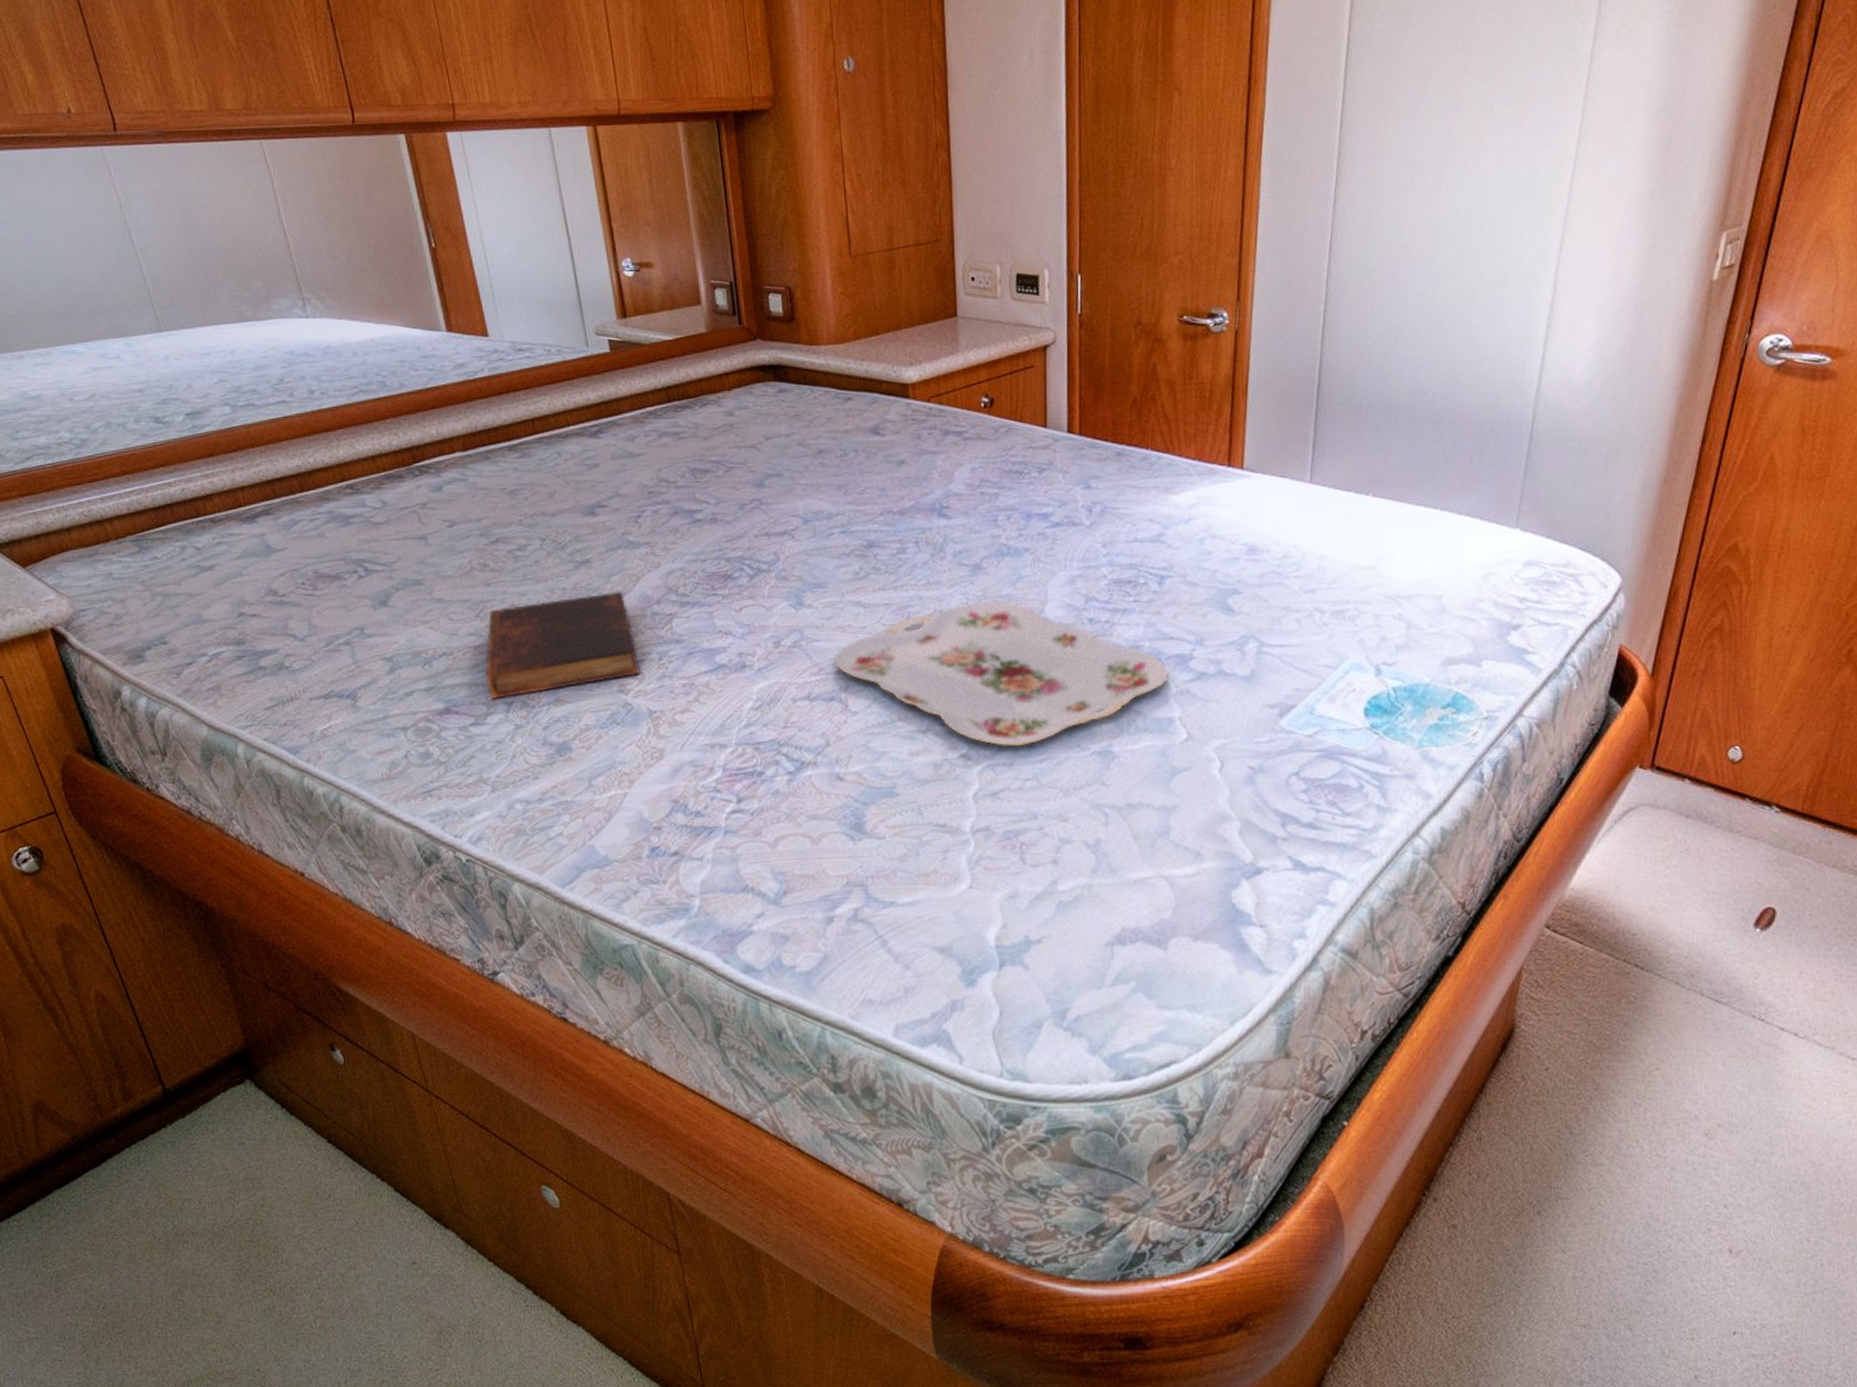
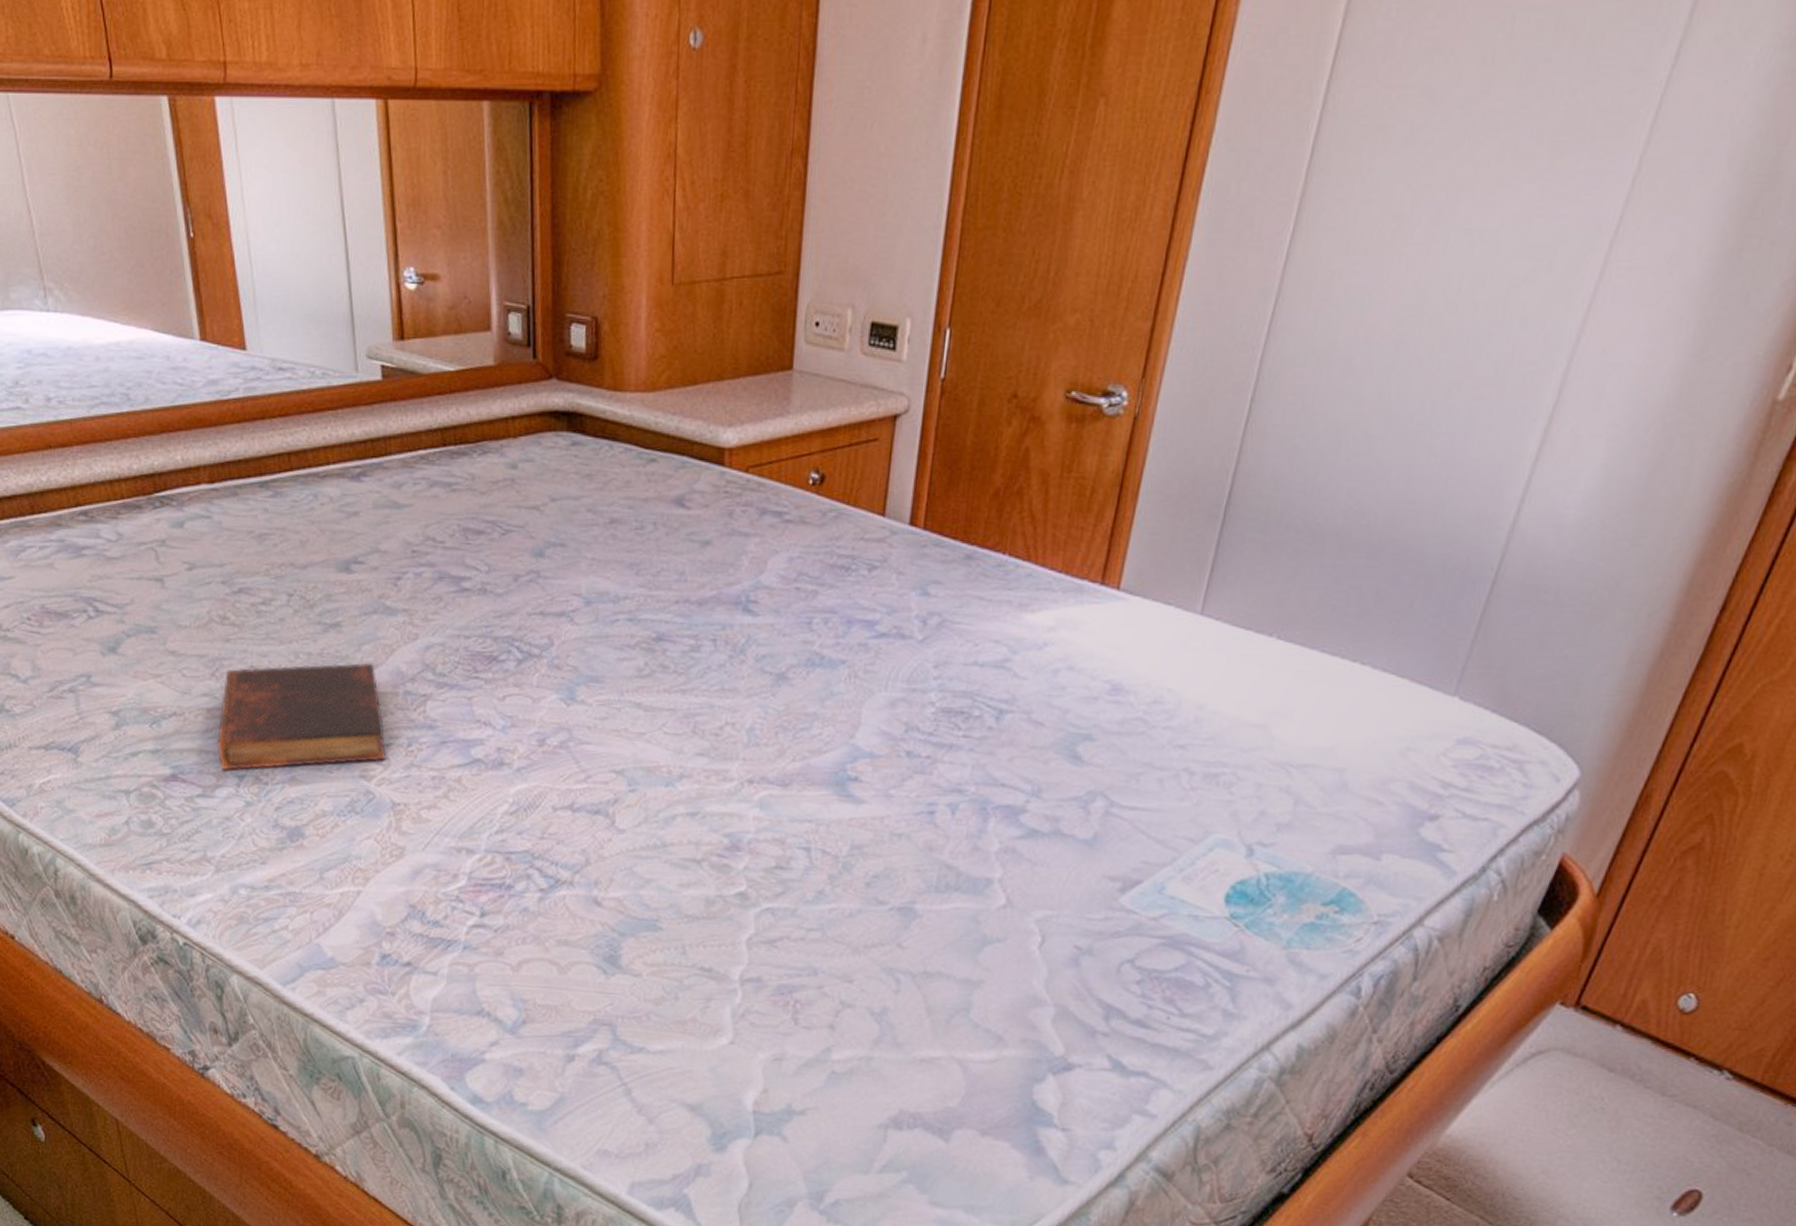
serving tray: present [834,602,1169,747] -> none [604,718,995,891]

